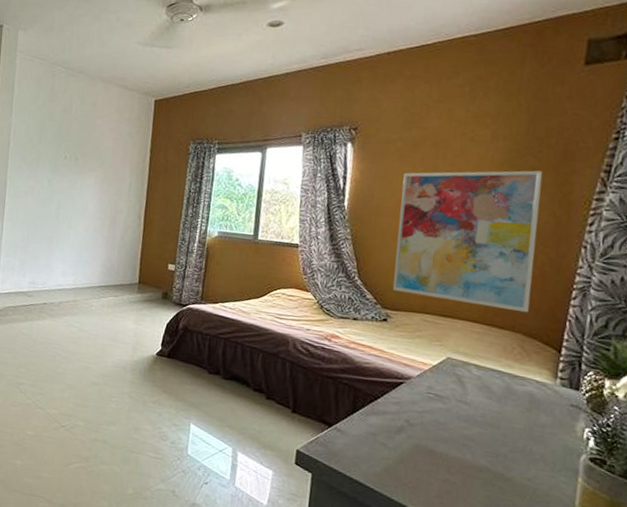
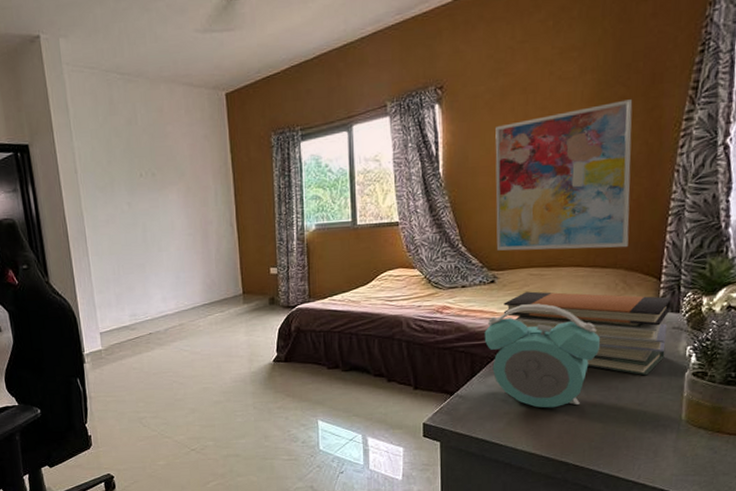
alarm clock: none [370,348,492,466] -> present [484,303,600,408]
book stack: none [393,336,571,450] -> present [503,291,672,376]

